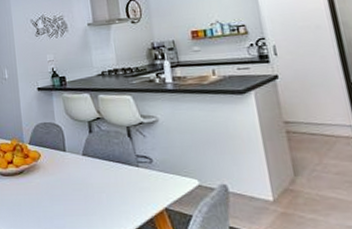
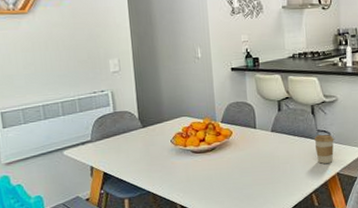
coffee cup: none [133,160,159,195] -> present [314,134,334,164]

